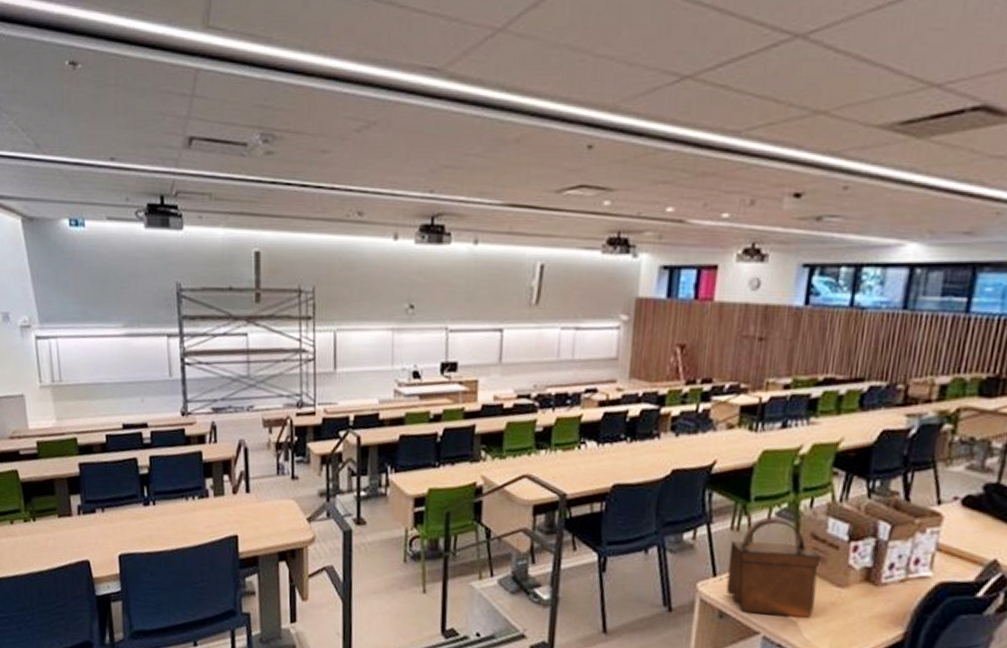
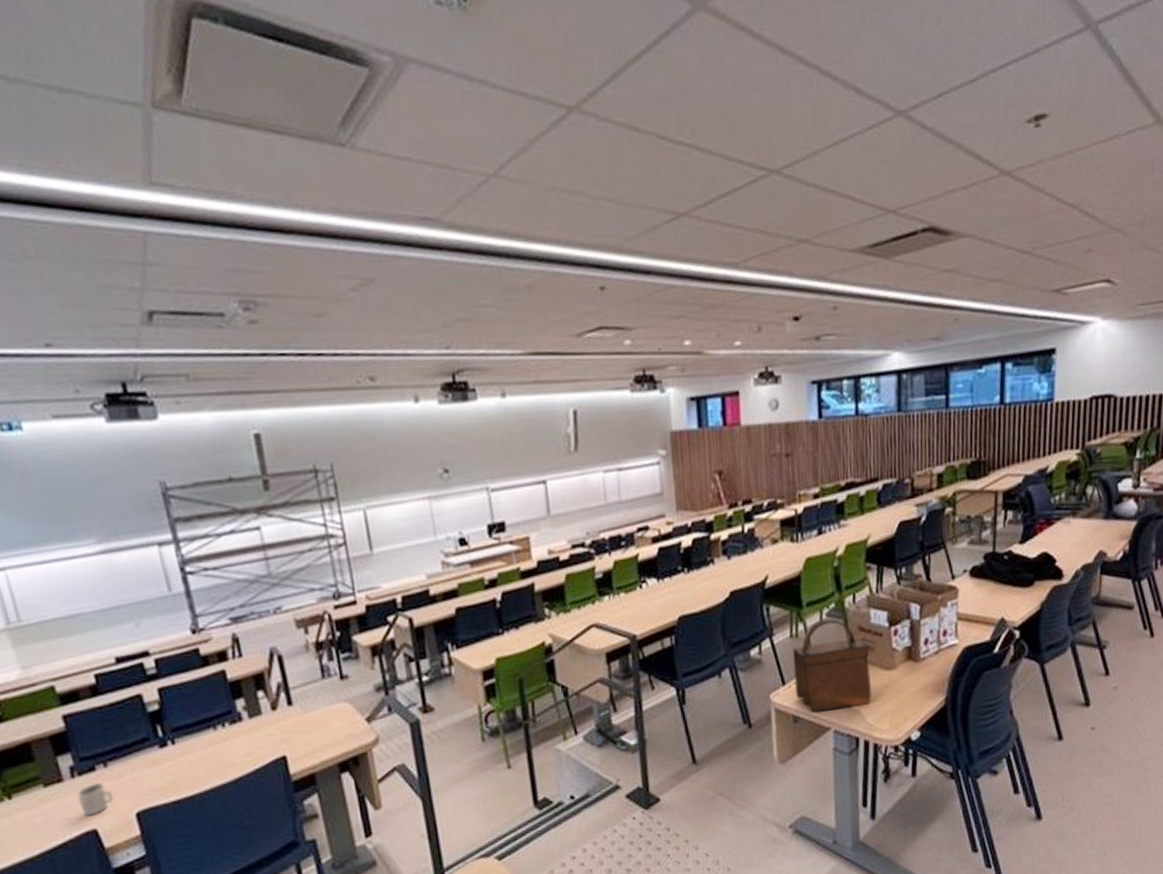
mug: none [79,523,105,549] -> present [77,783,114,817]

